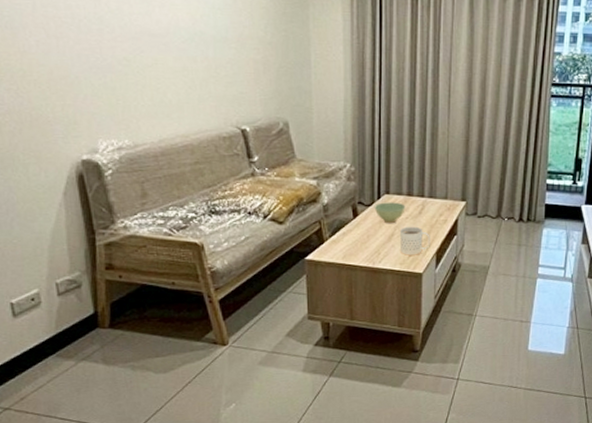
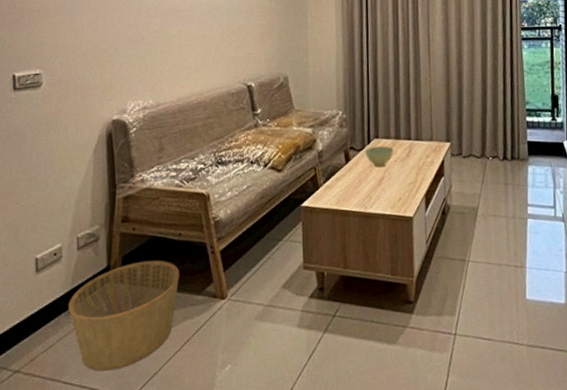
basket: none [55,307,176,409] -> present [68,260,180,371]
mug: present [400,226,430,256] -> none [390,169,419,199]

